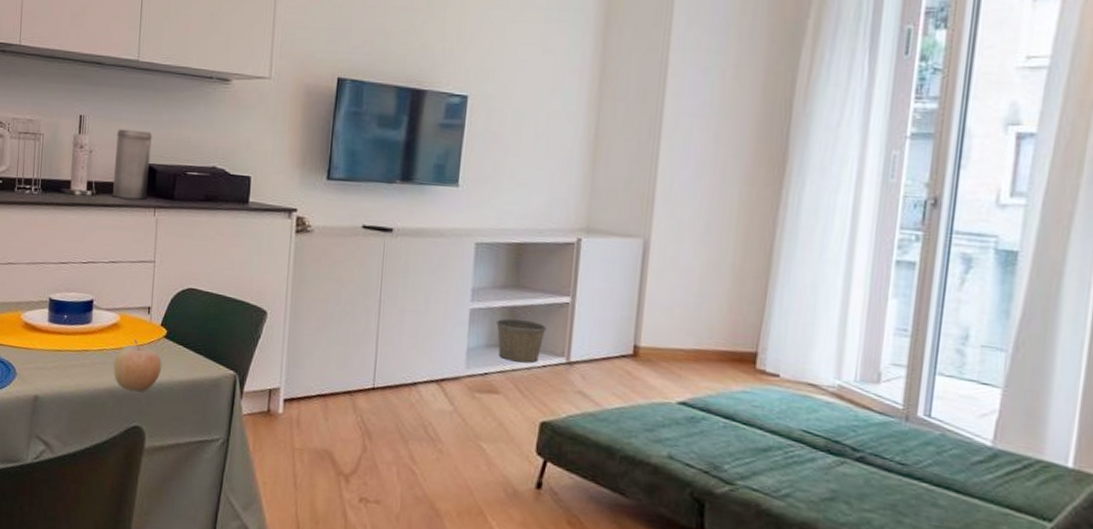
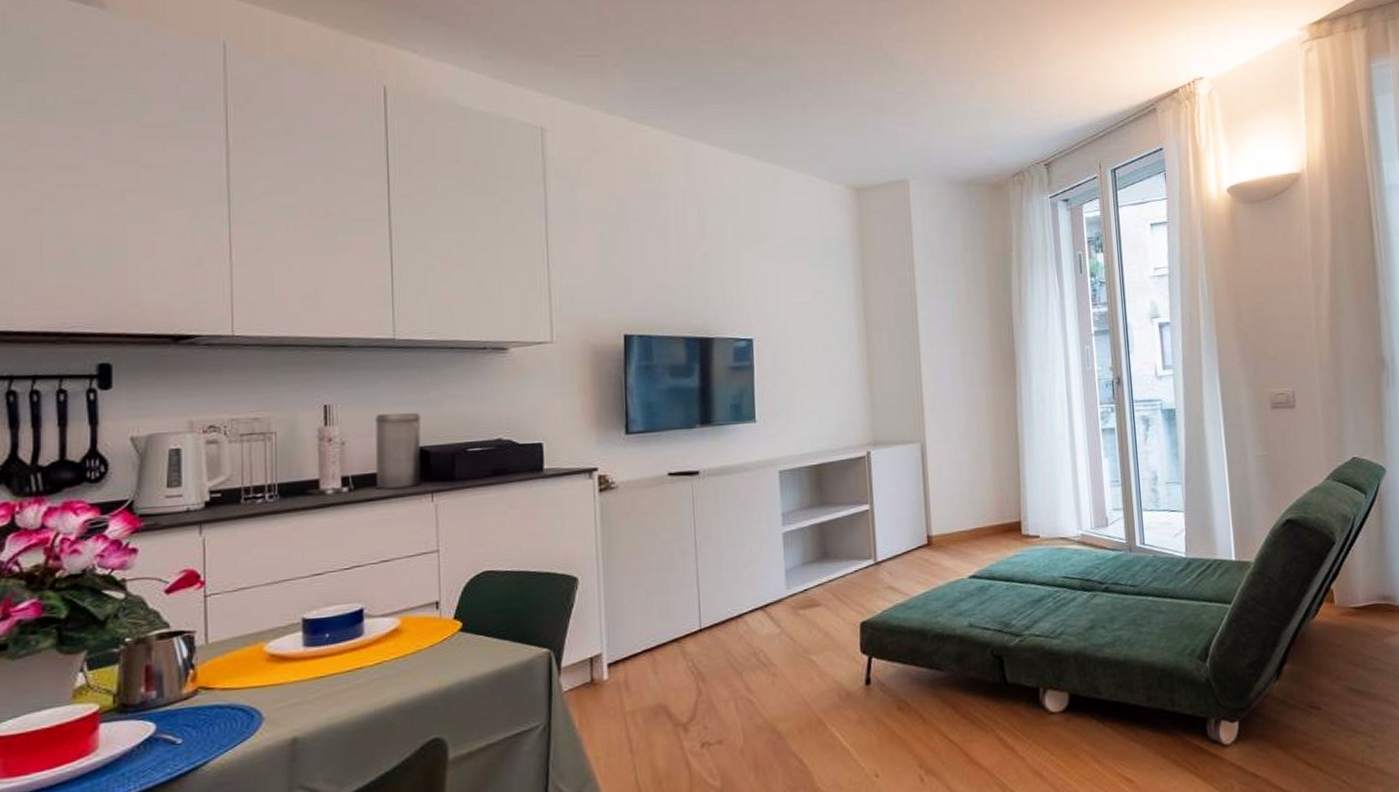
fruit: present [113,338,162,393] -> none [398,640,460,701]
basket: present [496,318,546,363] -> none [808,533,853,573]

